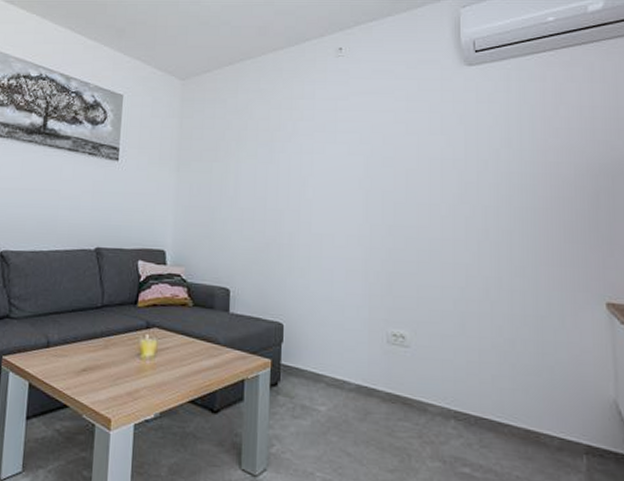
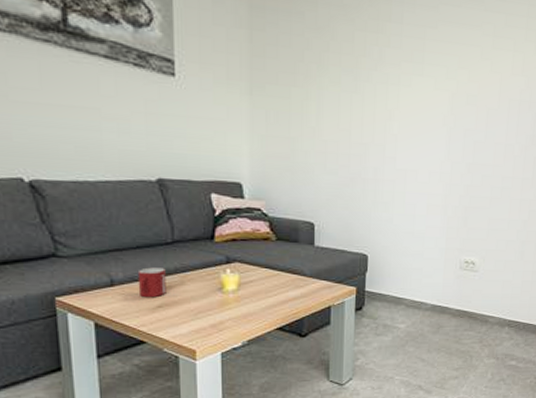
mug: none [68,330,93,361] -> present [137,267,166,298]

